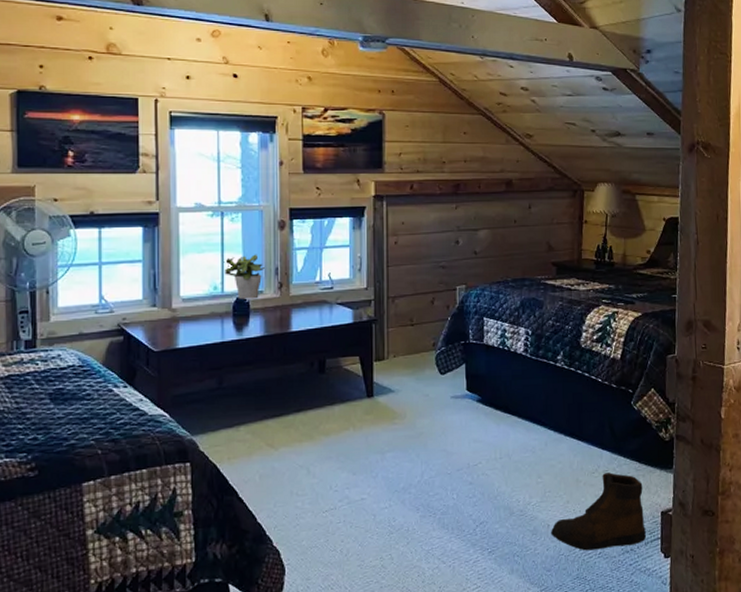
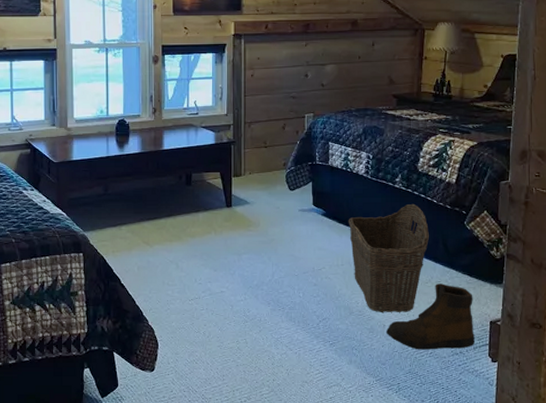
potted plant: present [224,254,264,300] -> none [108,84,141,122]
wicker basket: none [506,385,594,510] -> present [348,204,429,312]

